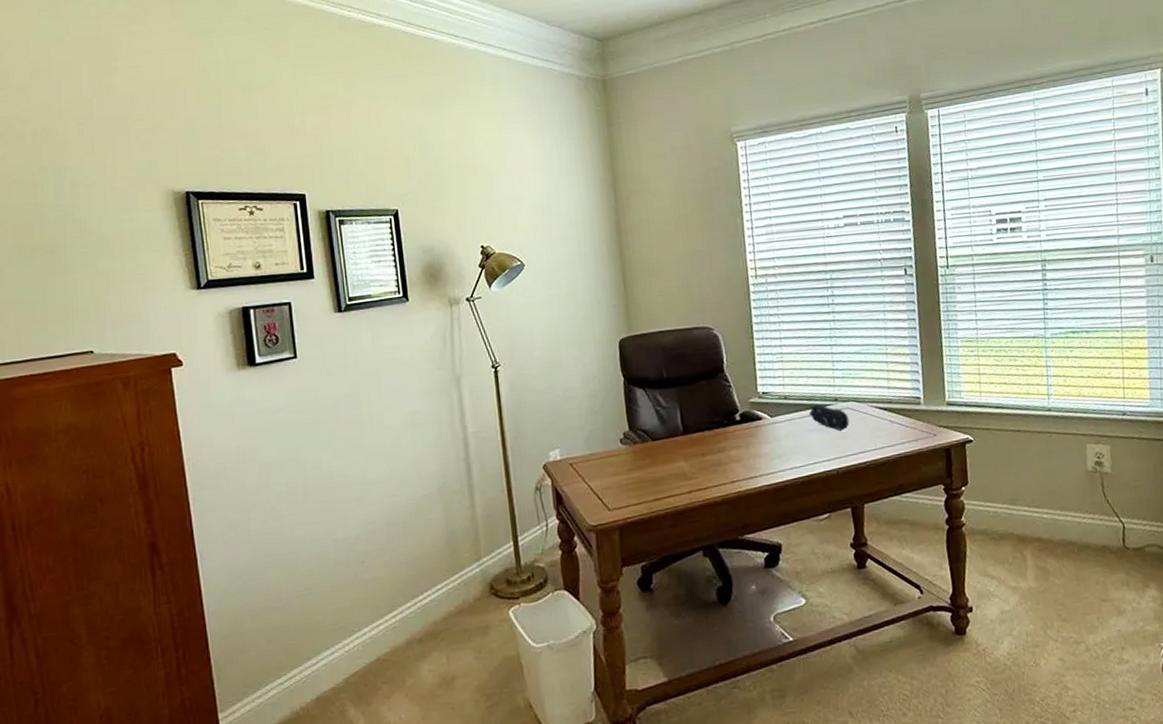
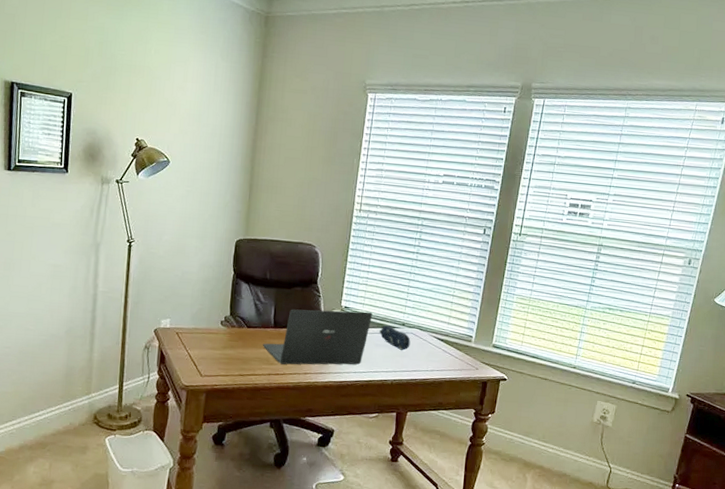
laptop: none [674,393,798,477] -> present [262,309,373,365]

